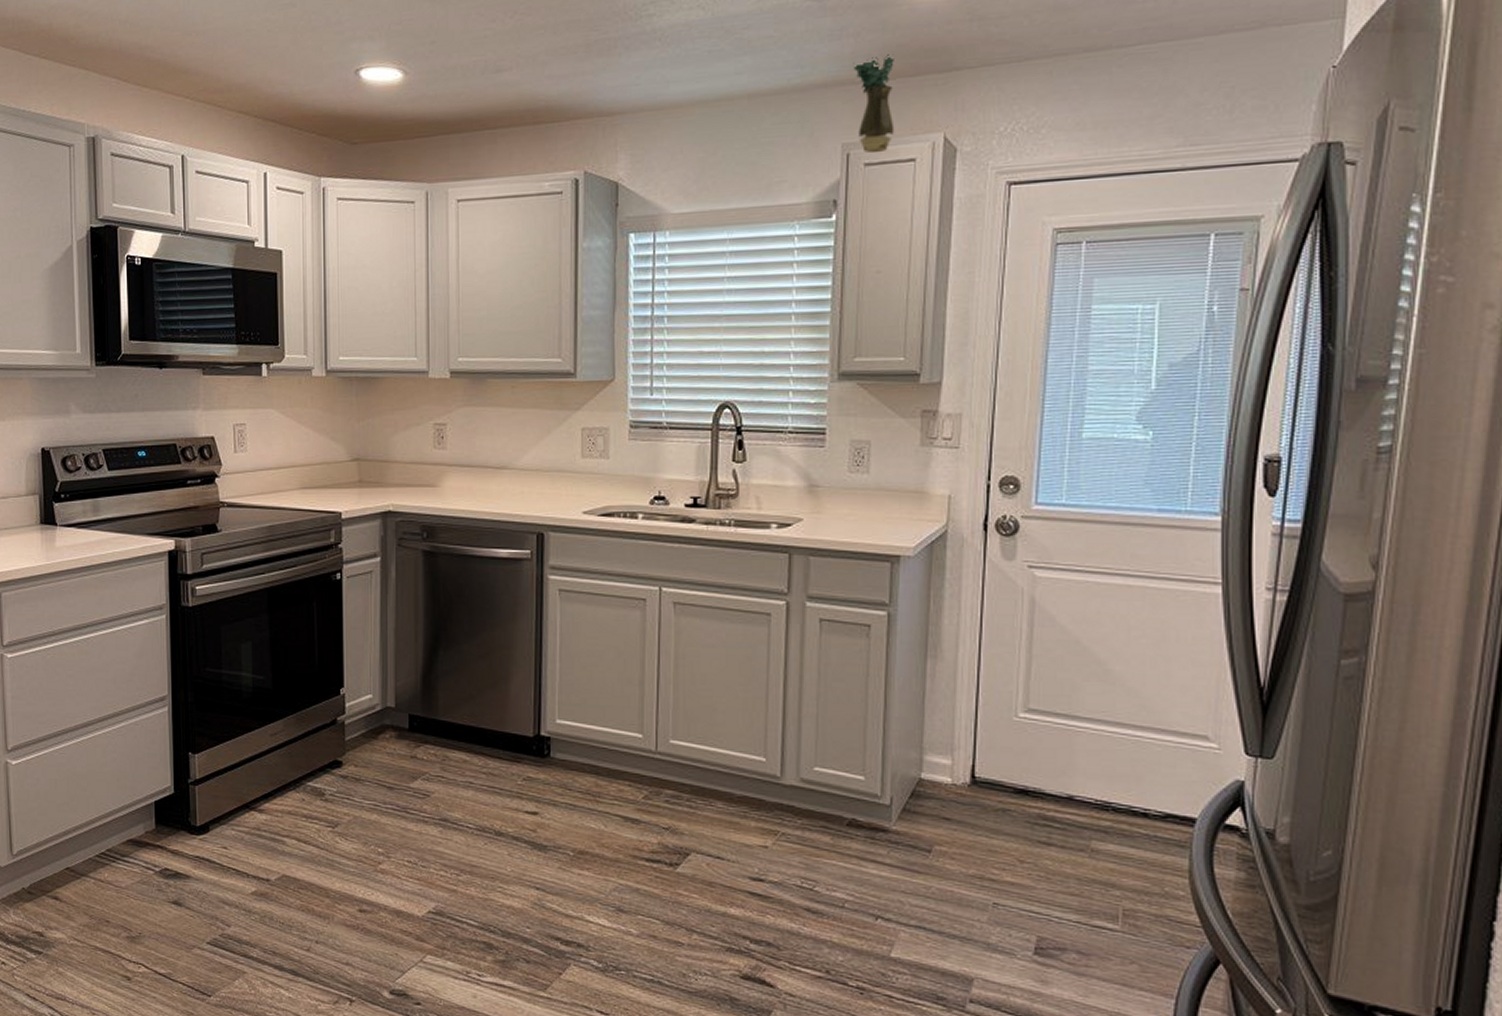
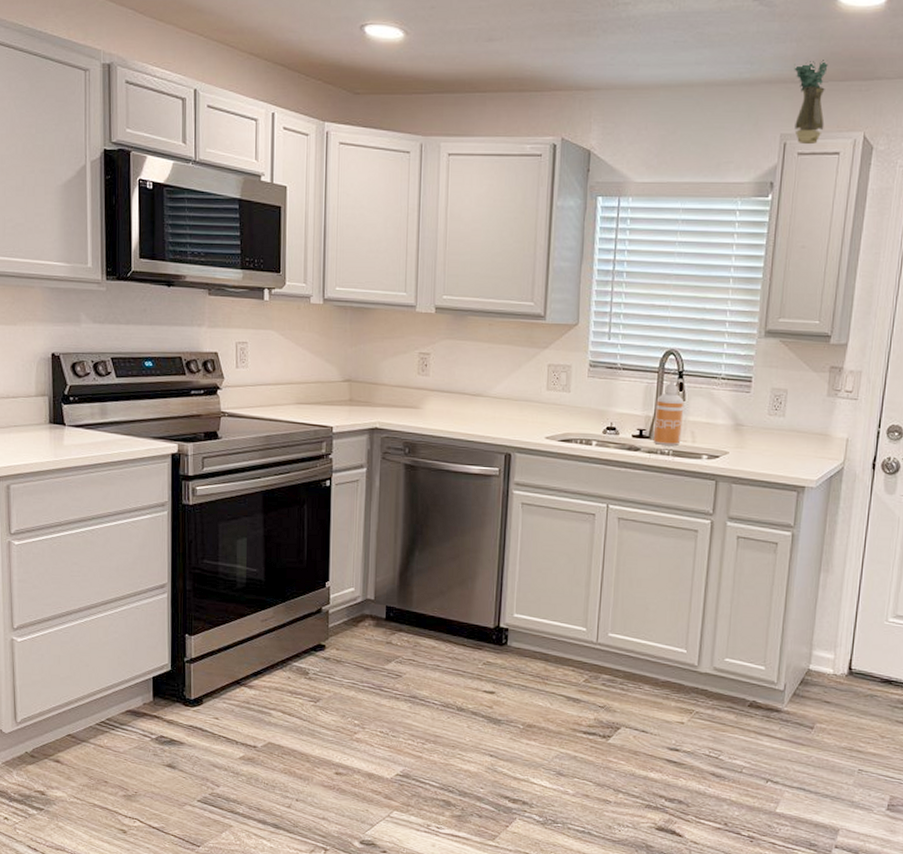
soap dispenser: none [710,435,745,514] -> present [653,378,684,446]

